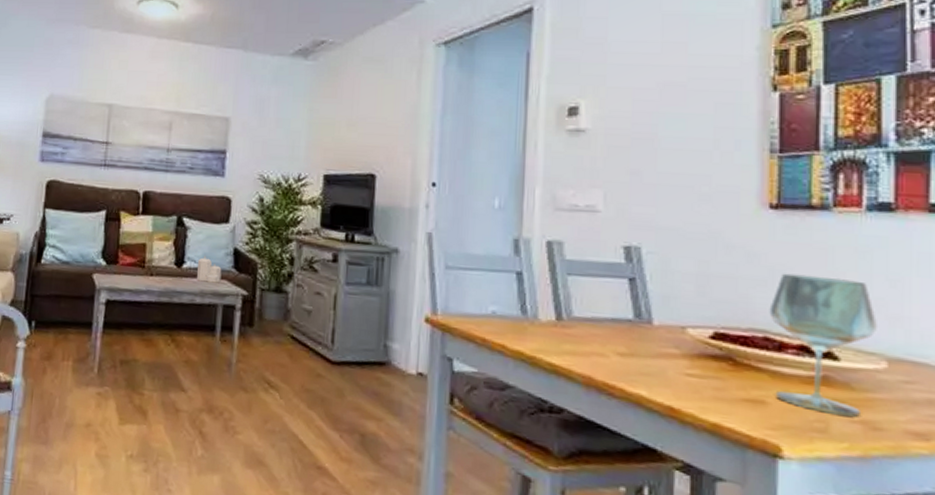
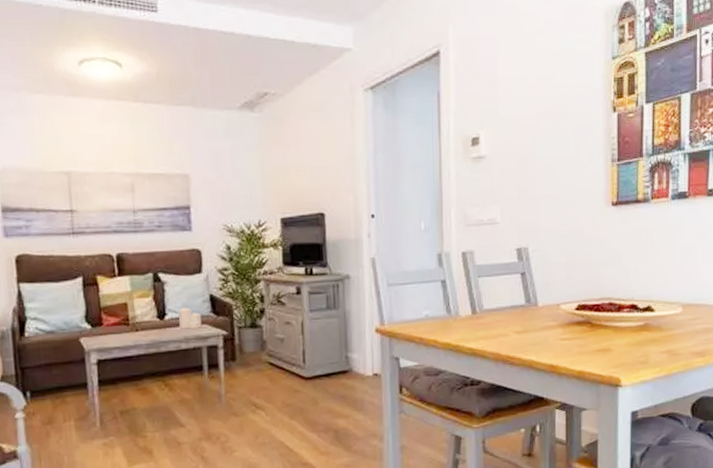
wine glass: present [769,273,877,417] -> none [612,252,677,350]

